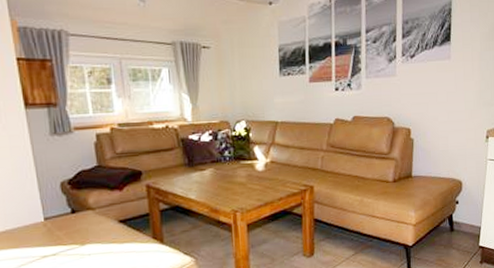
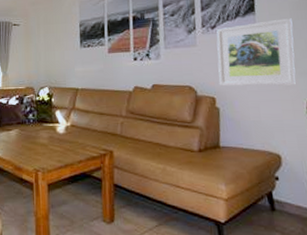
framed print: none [414,49,482,118] -> present [216,18,296,87]

